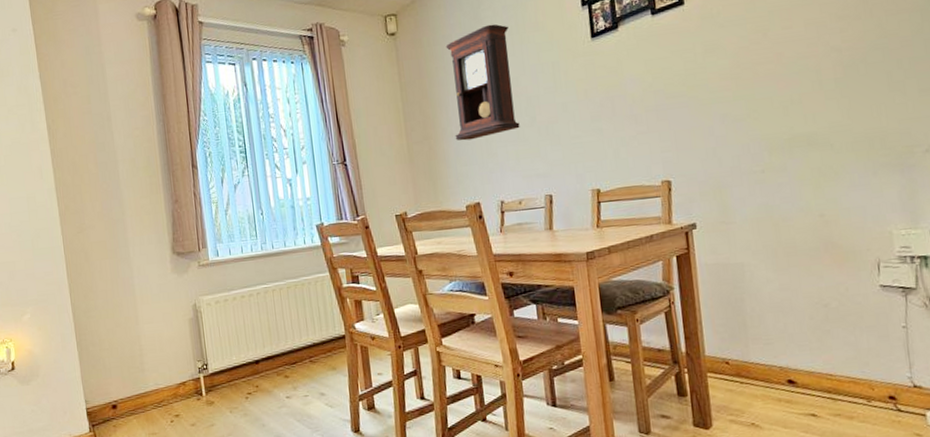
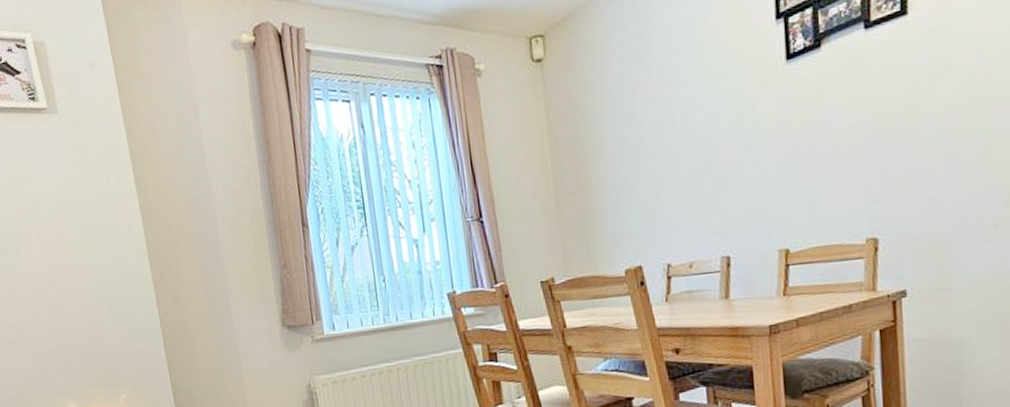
pendulum clock: present [446,24,520,141] -> none [604,44,693,192]

